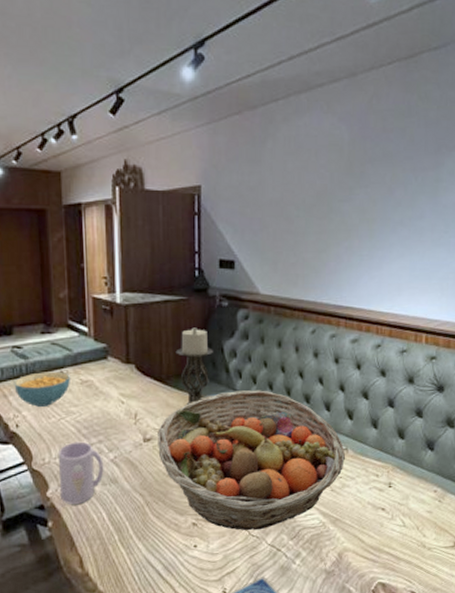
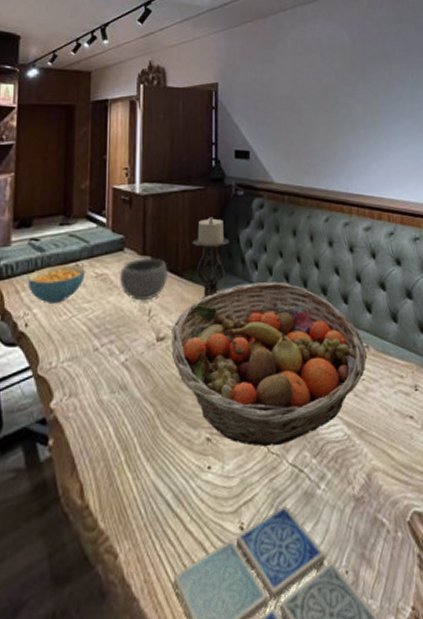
mug: present [59,441,104,504] -> none [65,342,114,417]
bowl: none [105,366,153,406] -> present [120,258,169,301]

